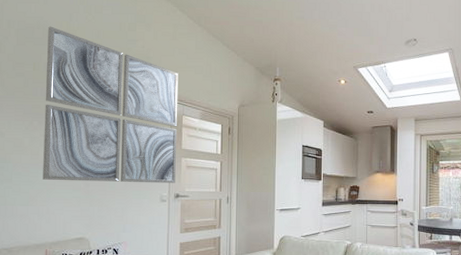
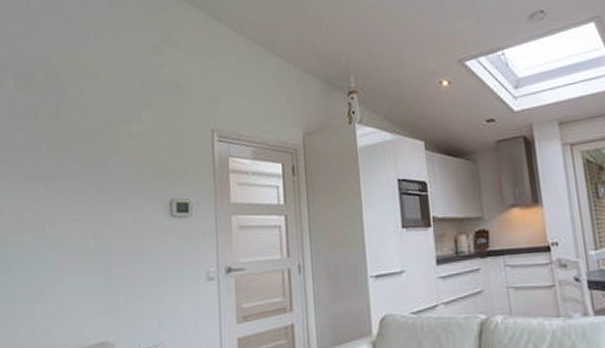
wall art: present [43,26,179,184] -> none [51,63,225,265]

